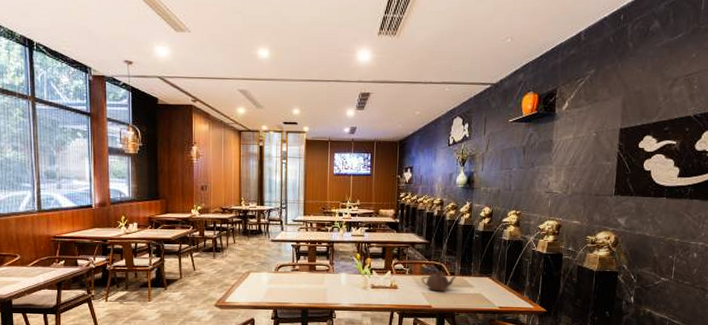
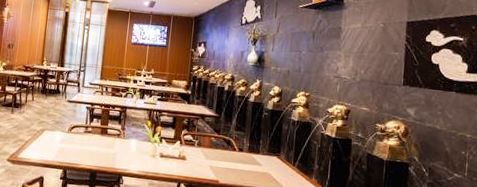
teapot: present [421,271,456,293] -> none [209,146,245,168]

